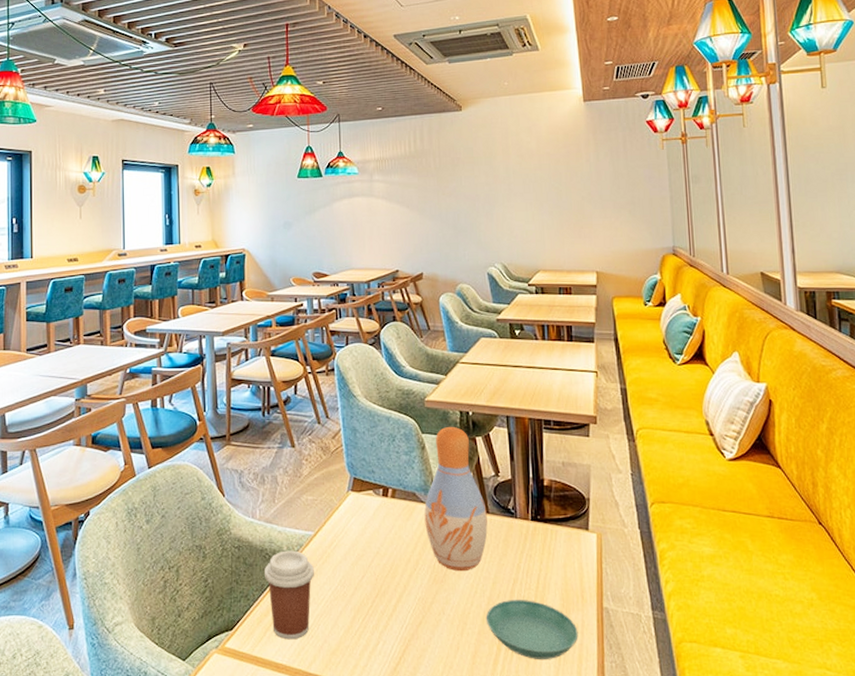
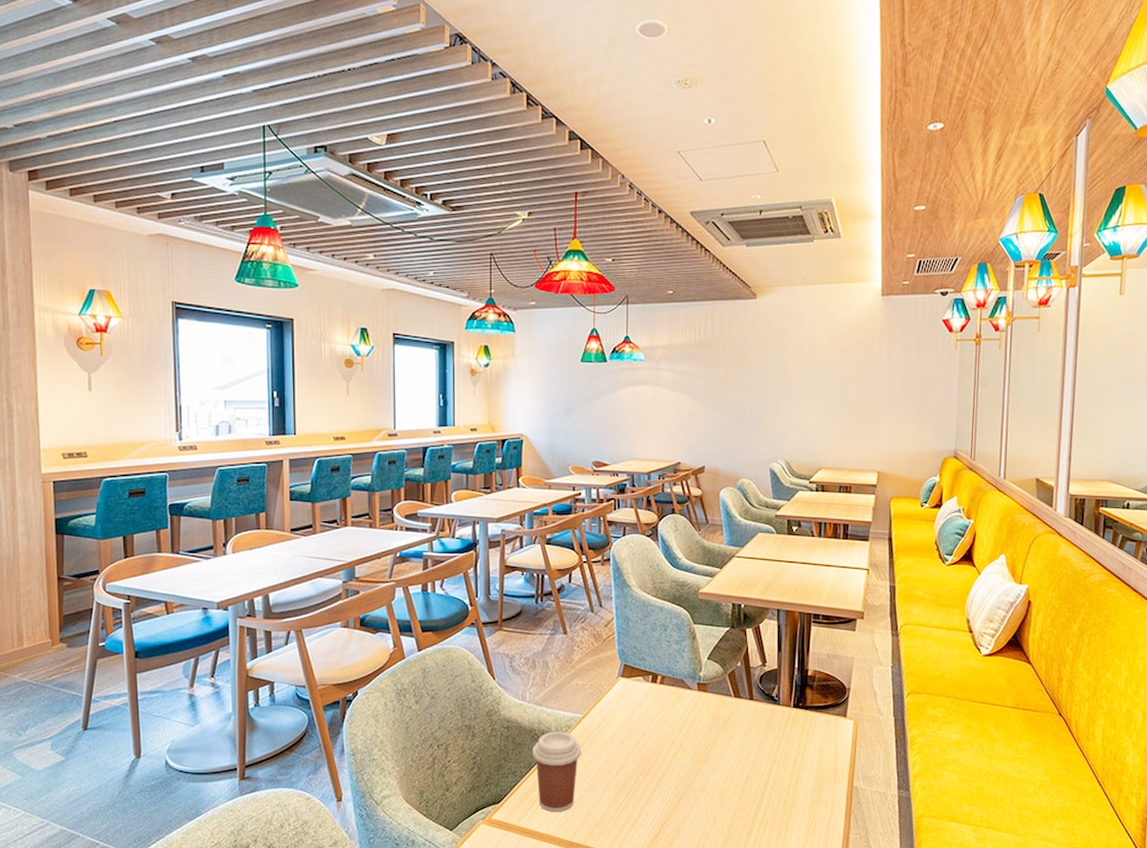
vase: present [424,426,488,572] -> none [691,617,751,753]
saucer: present [486,600,579,659] -> none [743,779,828,831]

